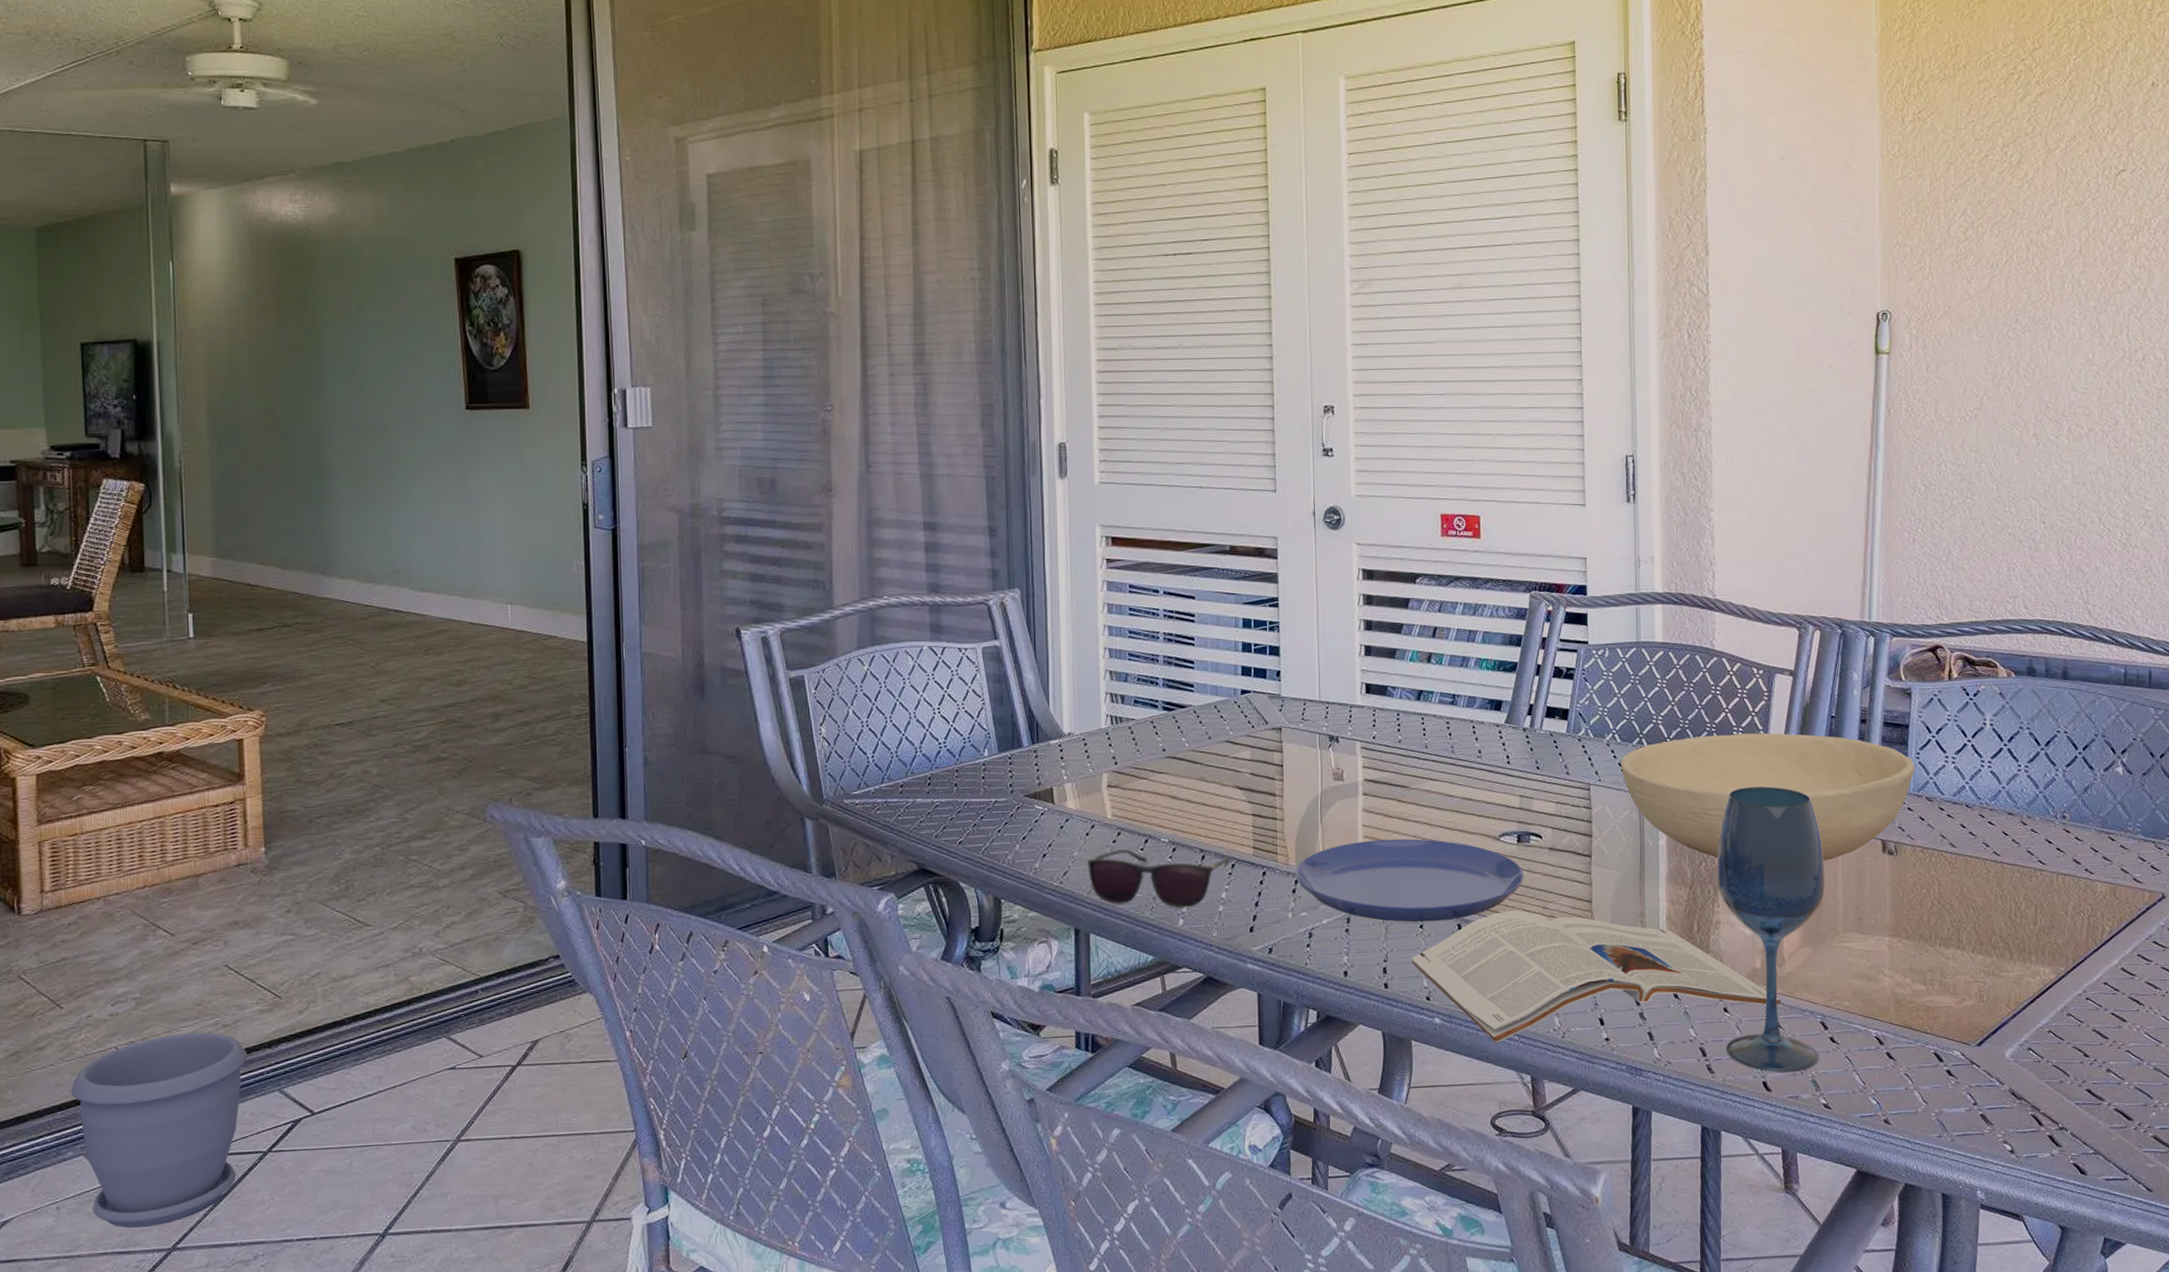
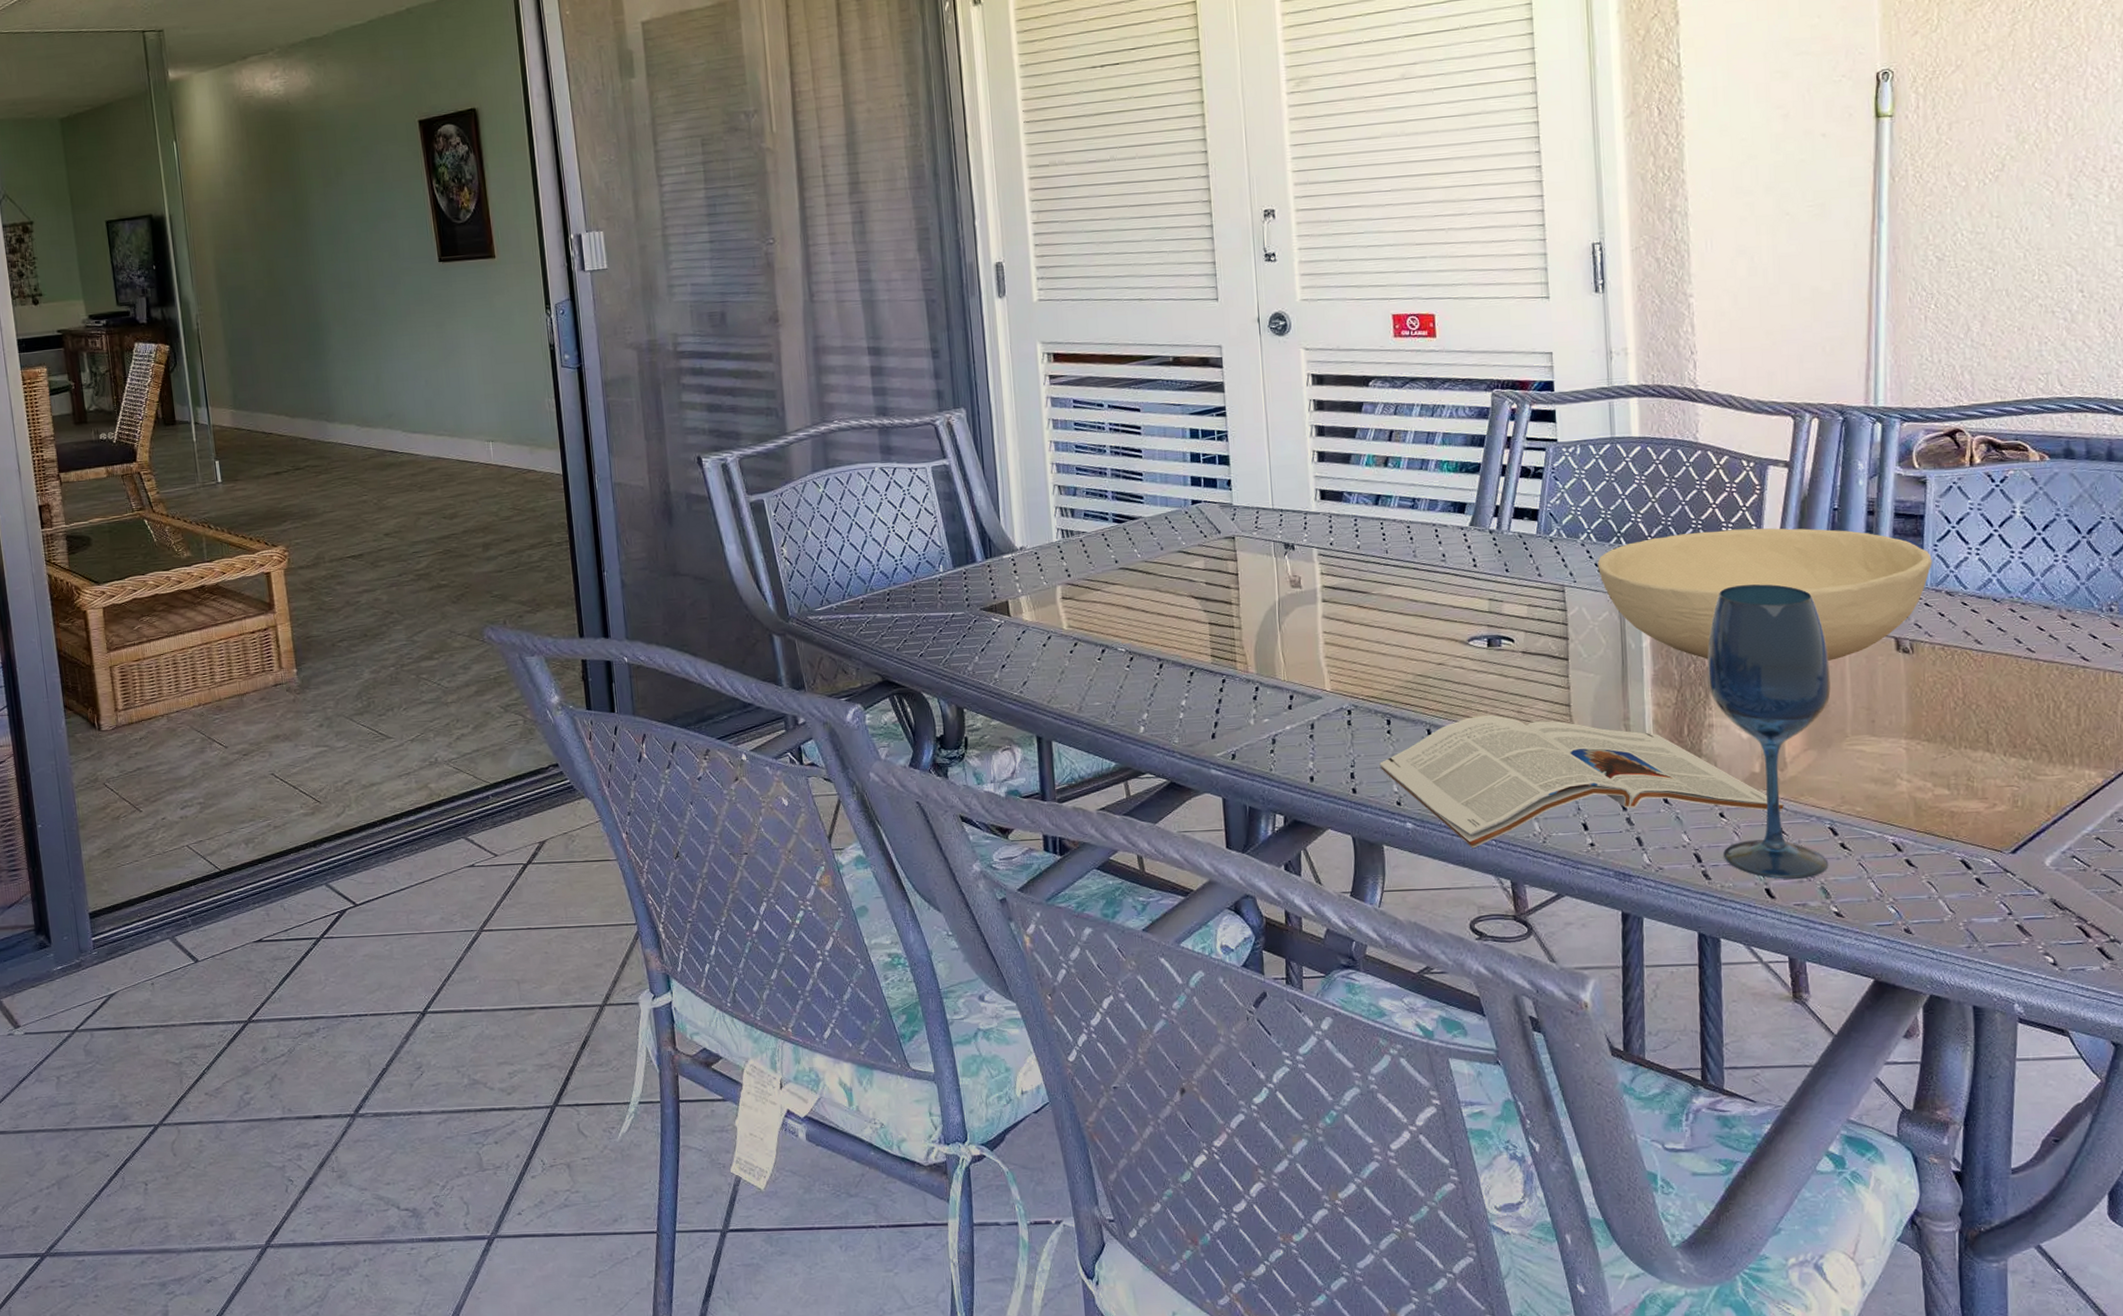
flowerpot: present [71,1032,247,1229] -> none [154,833,297,1003]
sunglasses: present [1087,848,1230,908] -> none [1046,658,1188,716]
plate: present [1295,838,1524,922] -> none [1255,644,1496,728]

